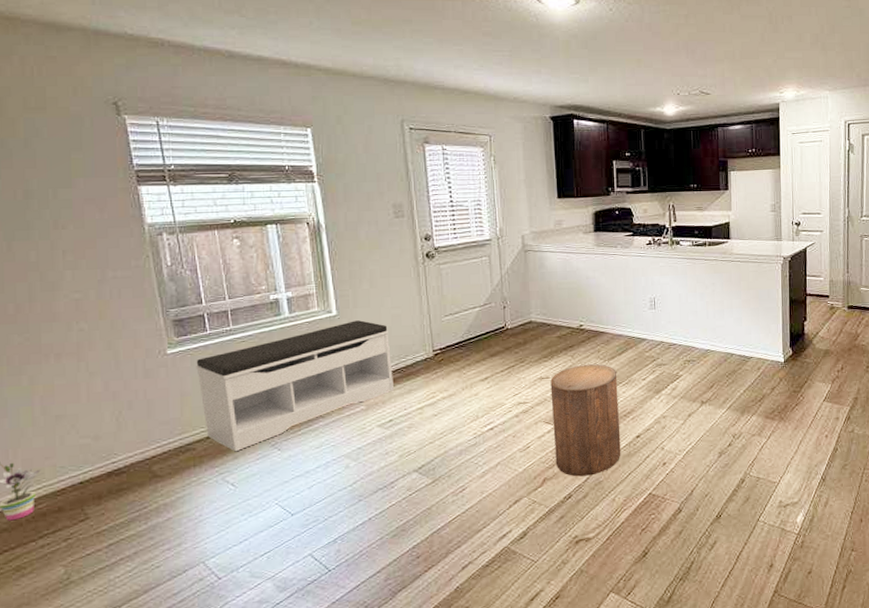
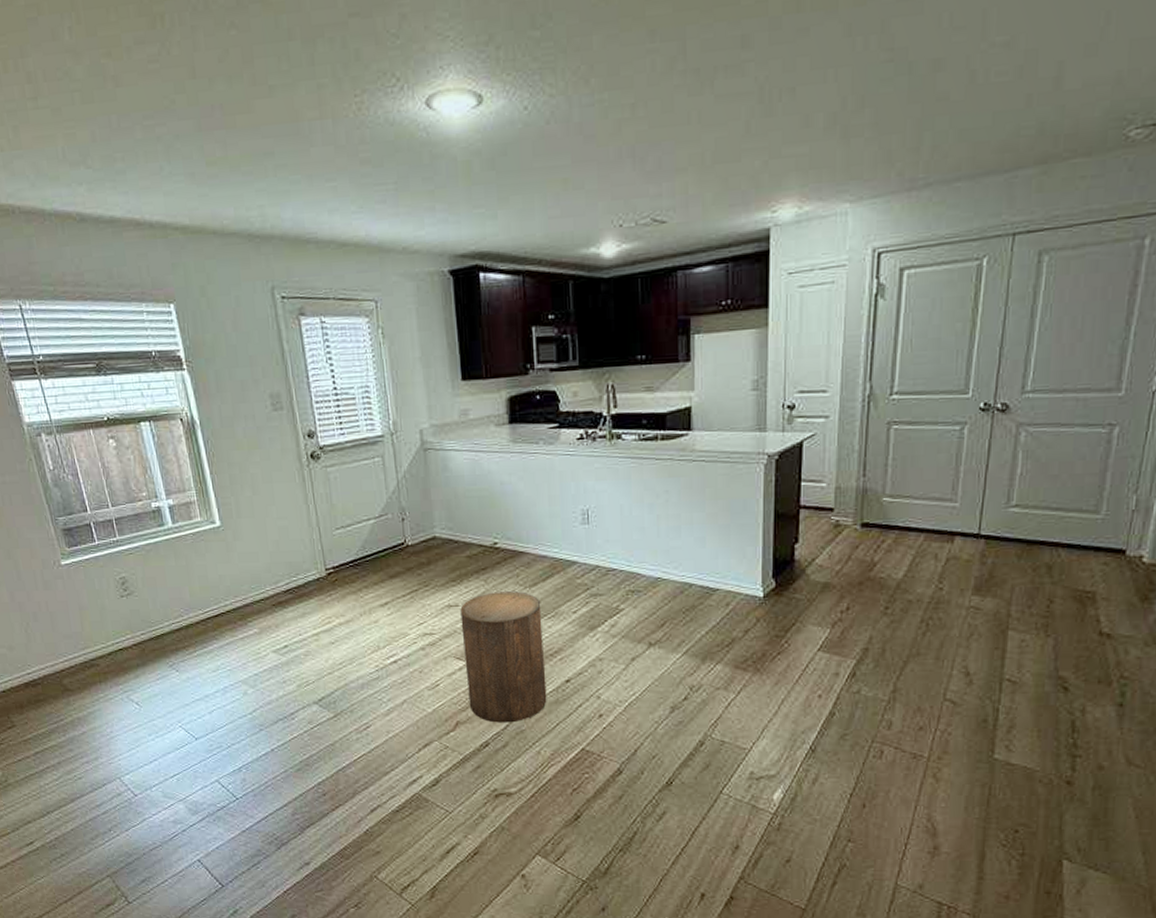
bench: present [196,320,395,452] -> none [89,532,288,671]

